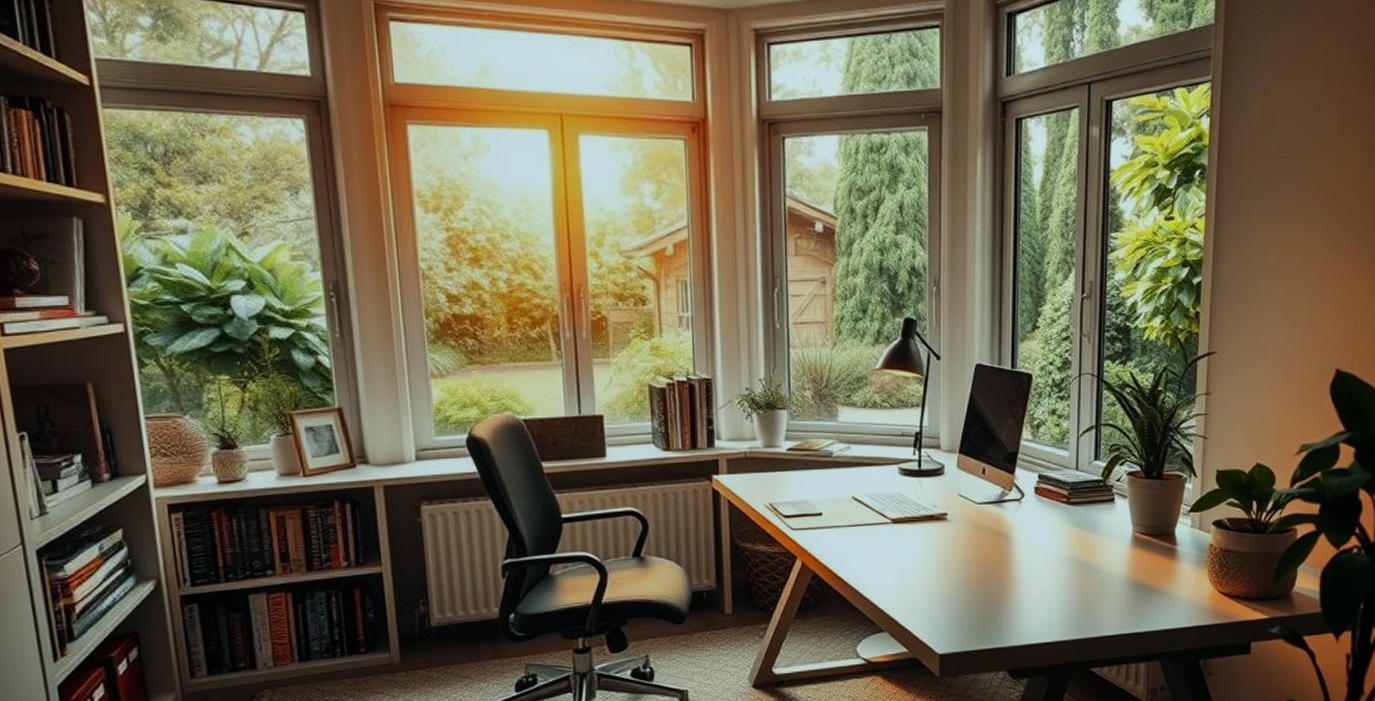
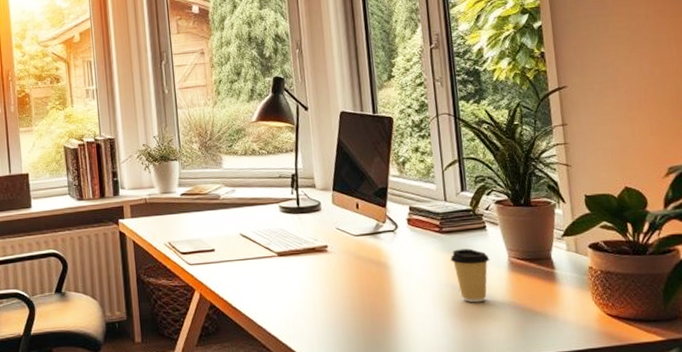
coffee cup: none [1074,521,1114,578] -> present [450,248,490,303]

